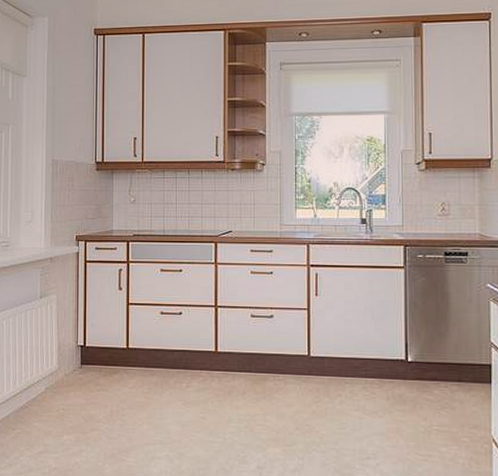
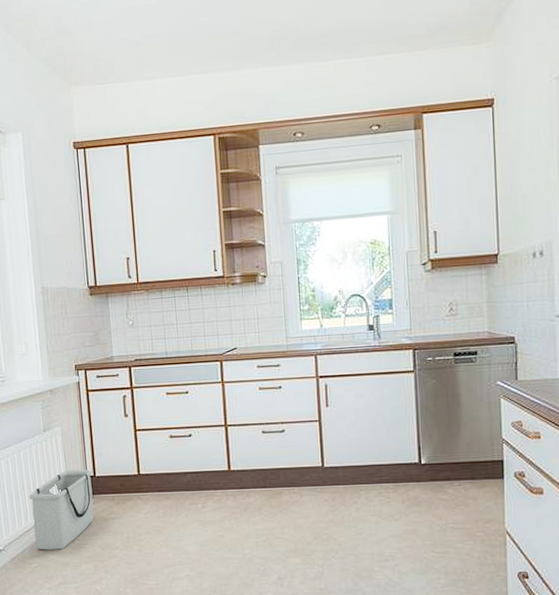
storage bin: none [19,338,82,418] -> present [29,469,94,550]

